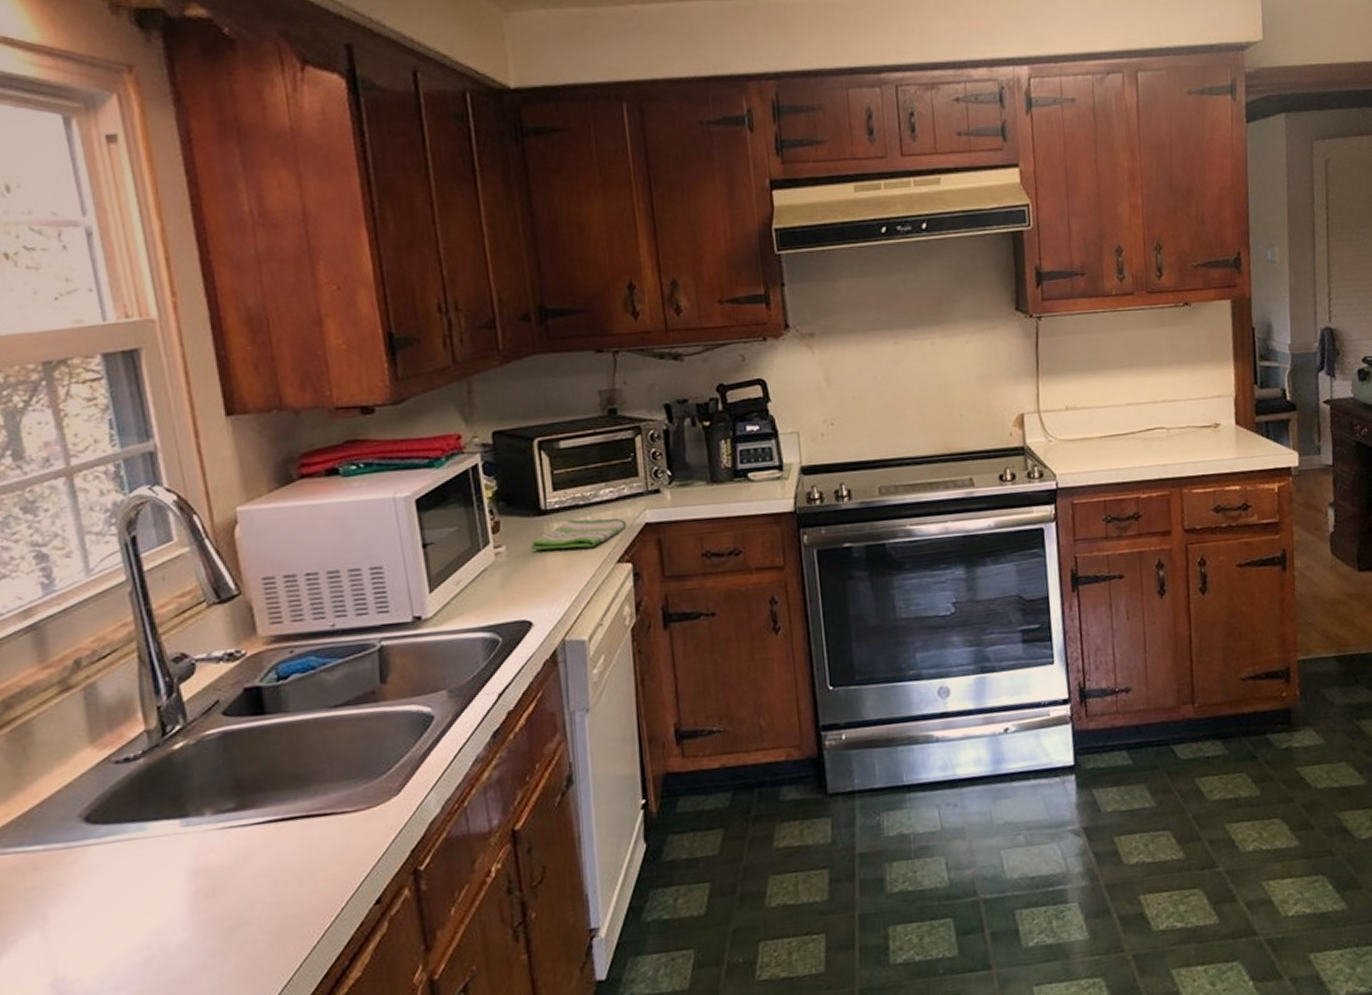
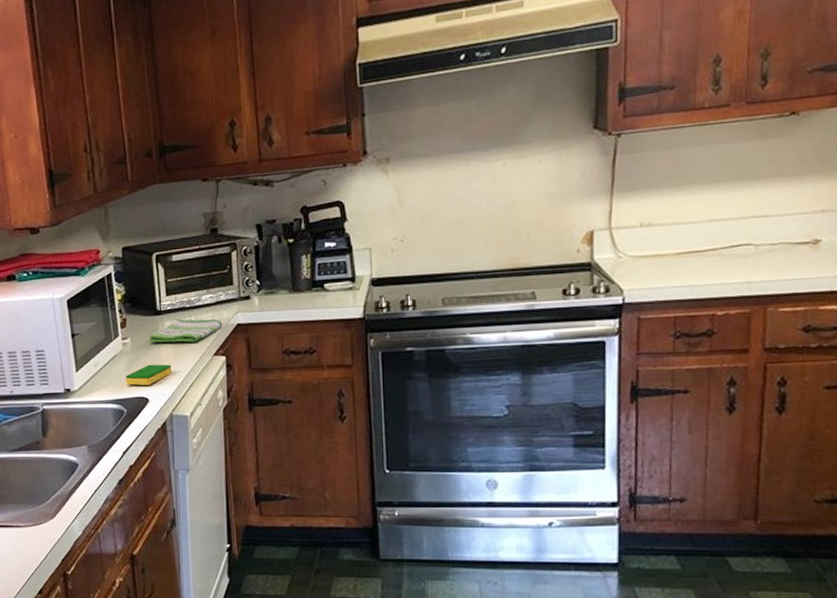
dish sponge: none [500,577,563,607] -> present [126,364,172,386]

